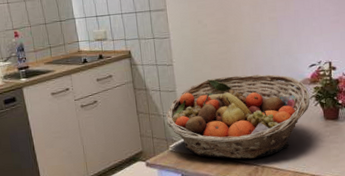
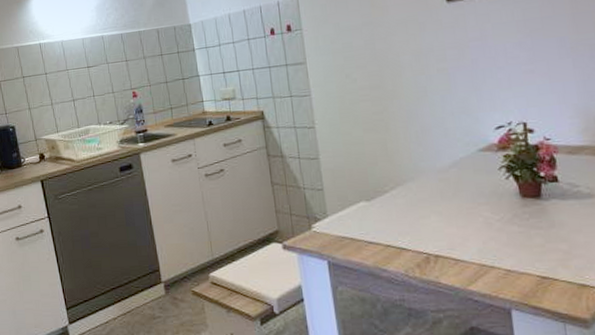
fruit basket: present [166,74,311,160] -> none [307,138,499,246]

